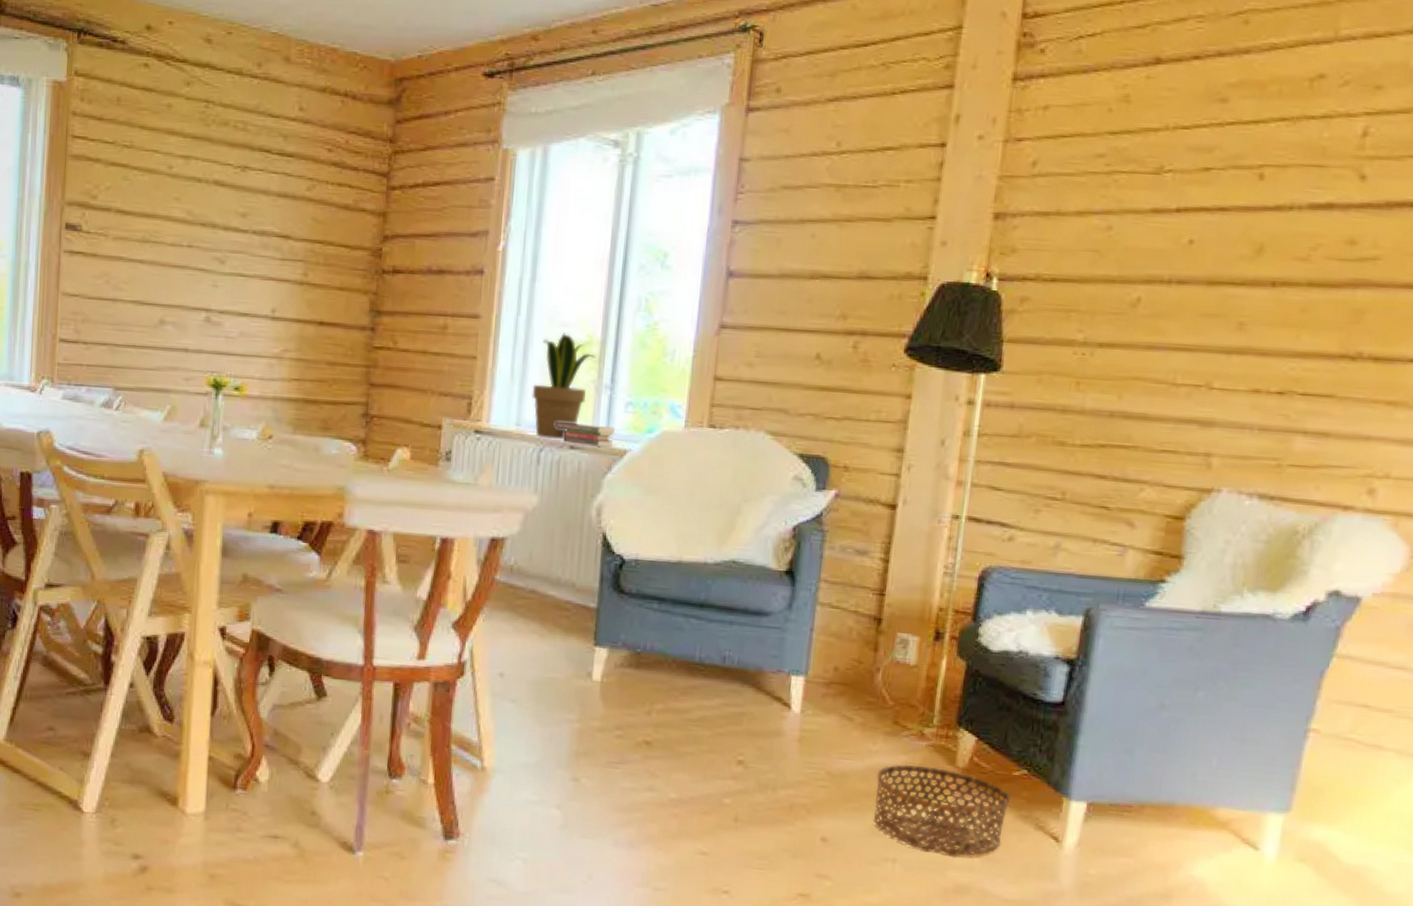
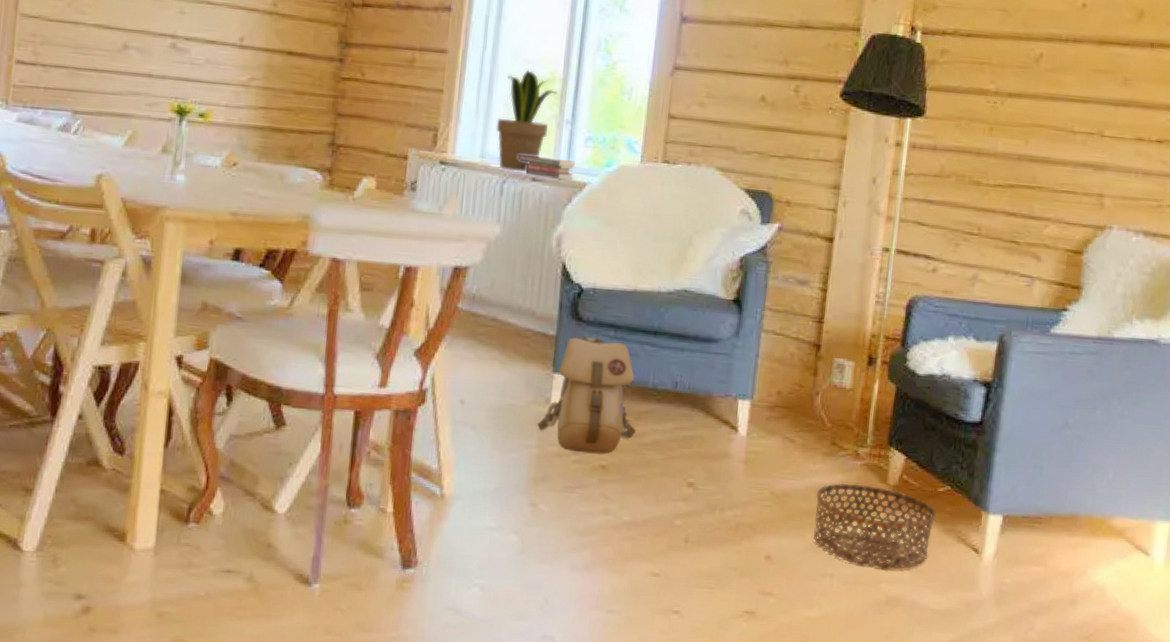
backpack: none [579,608,683,730] -> present [537,336,637,455]

